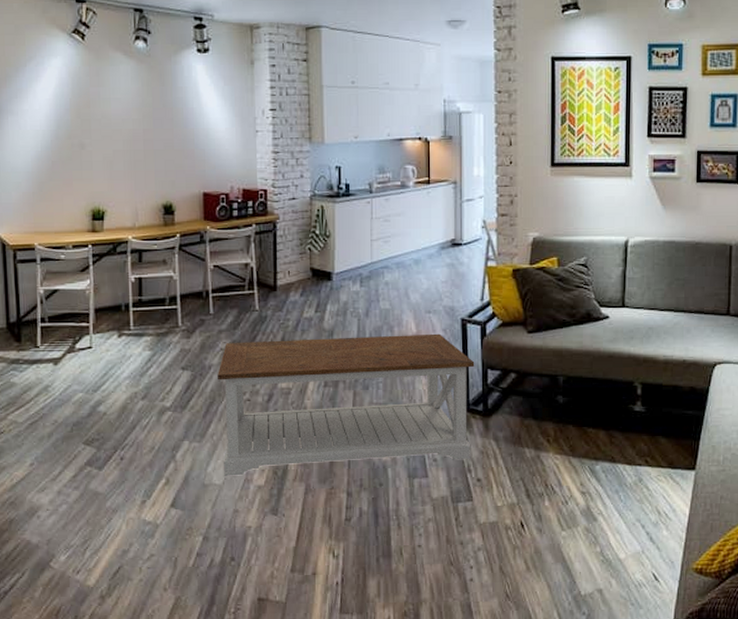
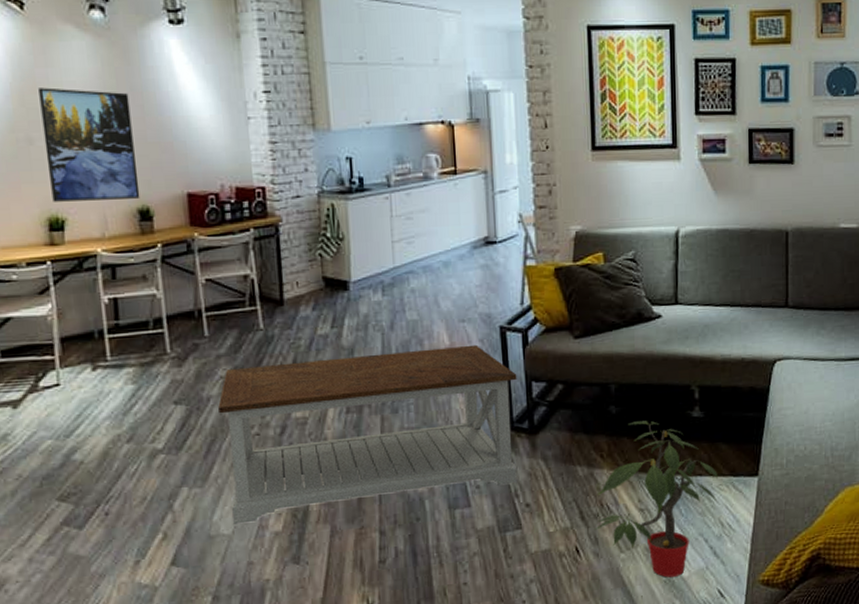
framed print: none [92,103,165,196] -> present [38,87,140,202]
potted plant: none [538,411,656,557] -> present [594,420,718,578]

